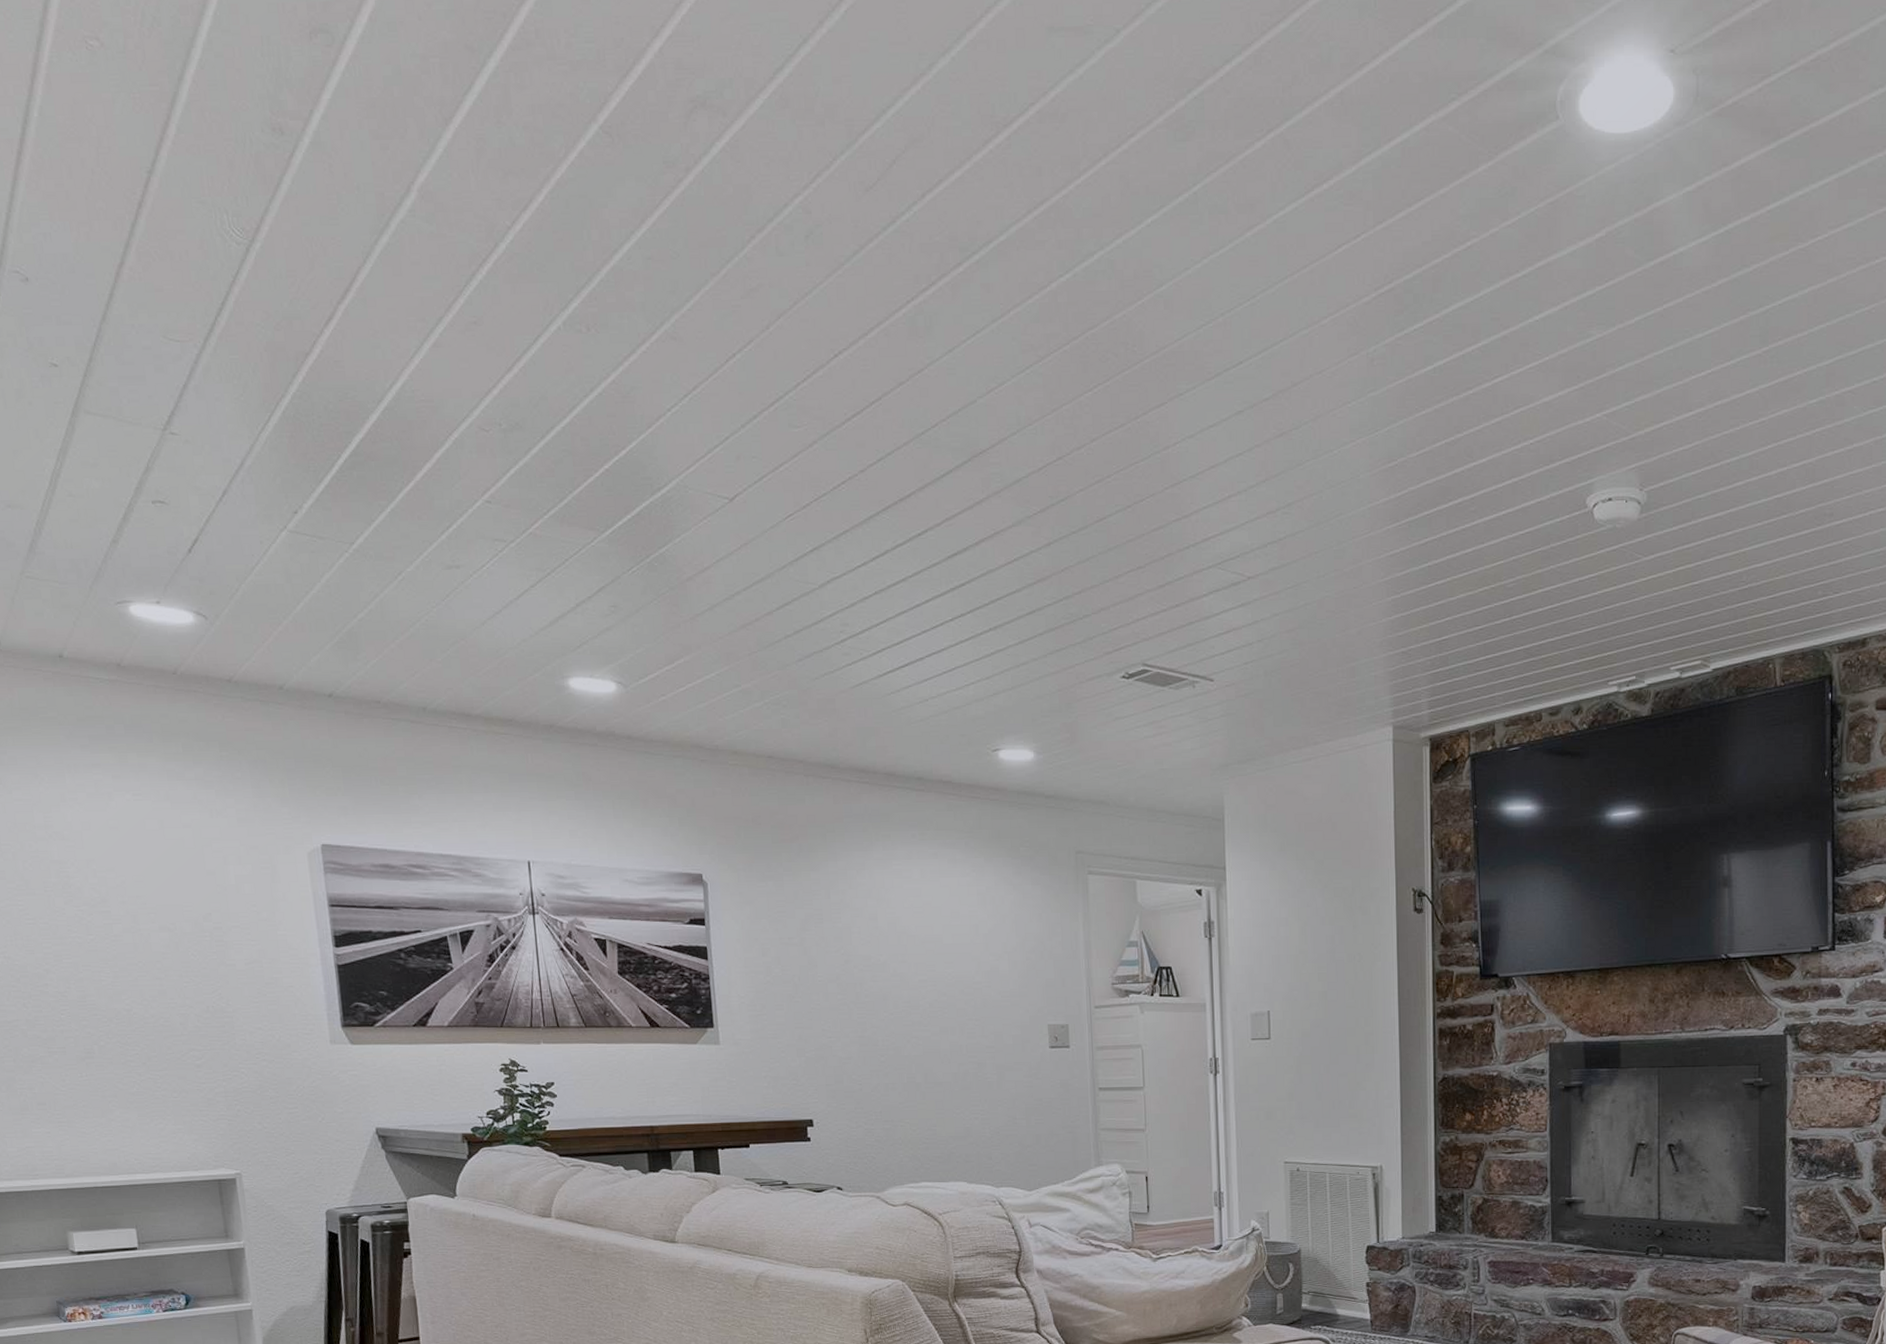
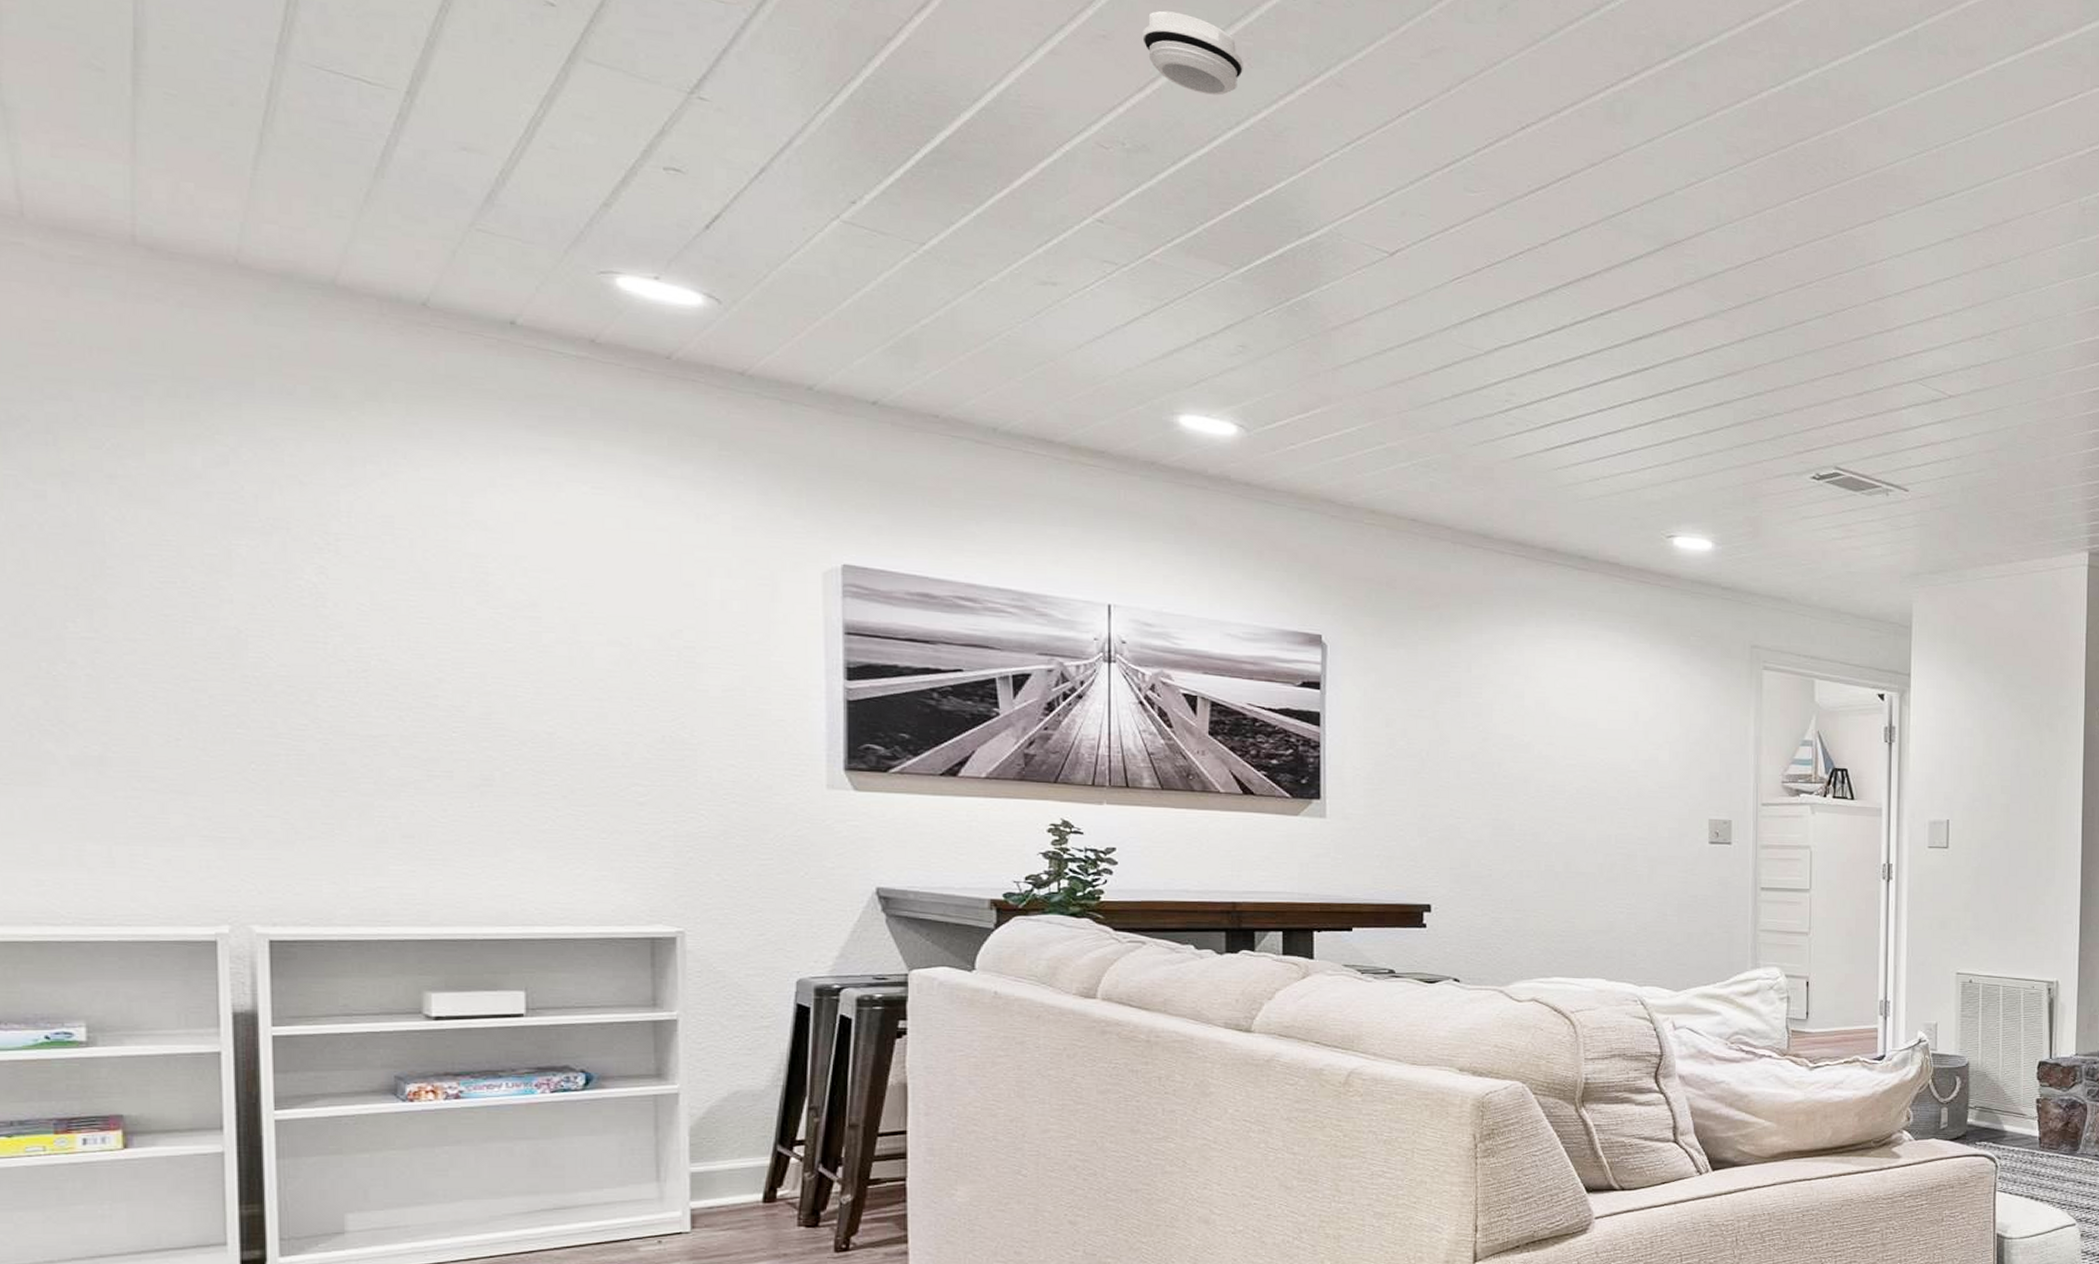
smoke detector: none [505,288,592,365] -> present [1142,10,1243,96]

